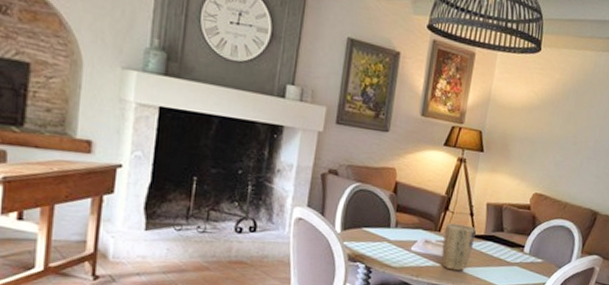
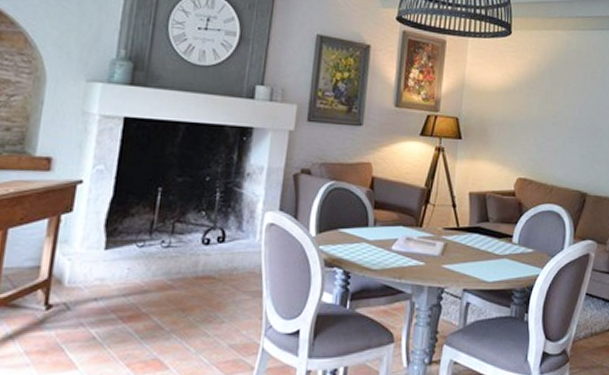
plant pot: present [441,223,476,271] -> none [425,217,460,269]

